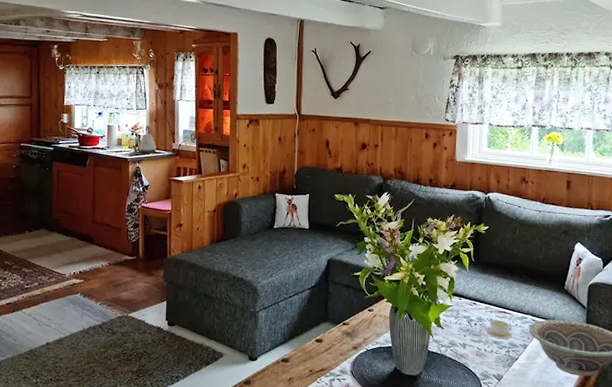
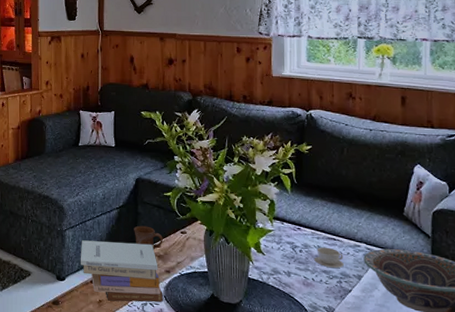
books: none [272,320,350,379] -> present [80,240,163,302]
mug: none [324,304,351,327] -> present [134,225,163,250]

